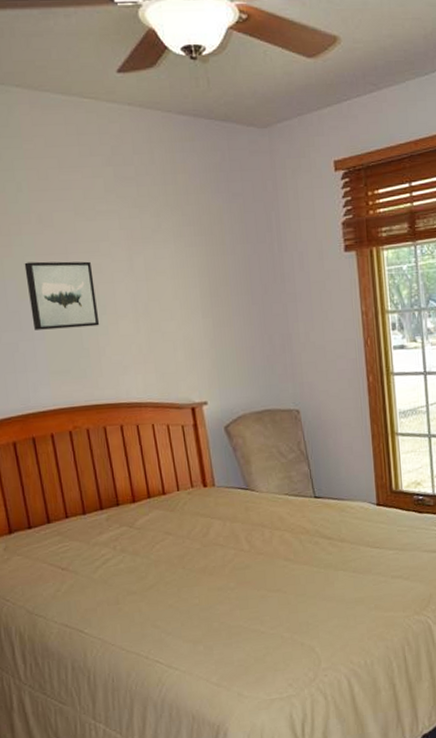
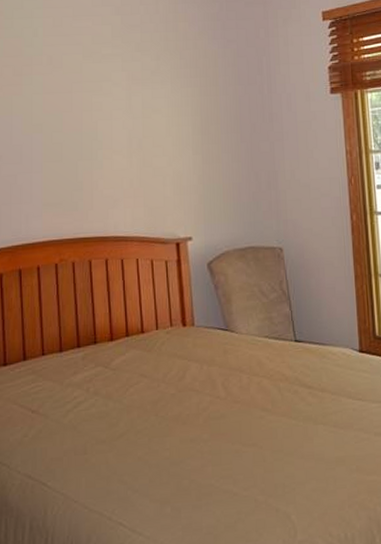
wall art: present [24,261,100,330] -> none [31,99,95,163]

